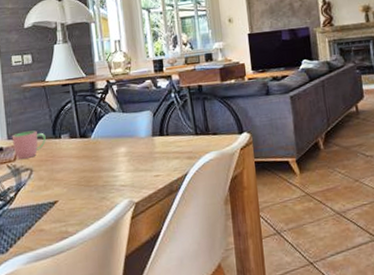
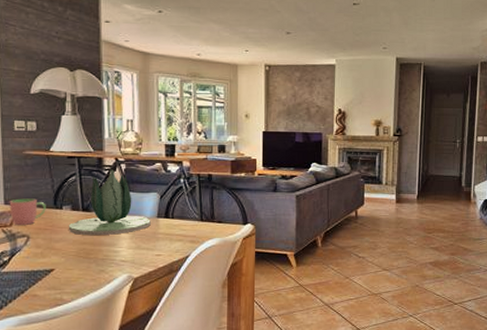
succulent plant: none [67,92,147,163] -> present [68,169,151,236]

